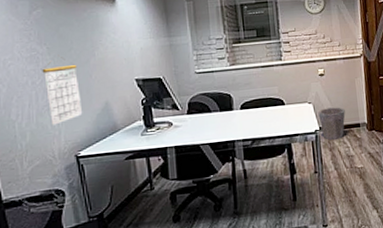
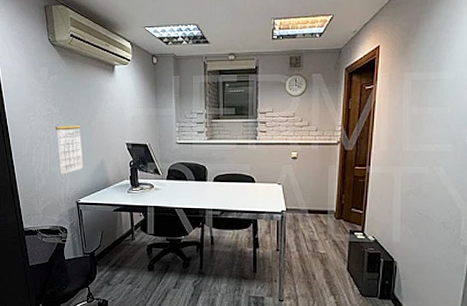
waste bin: present [318,107,346,141] -> none [286,191,314,223]

